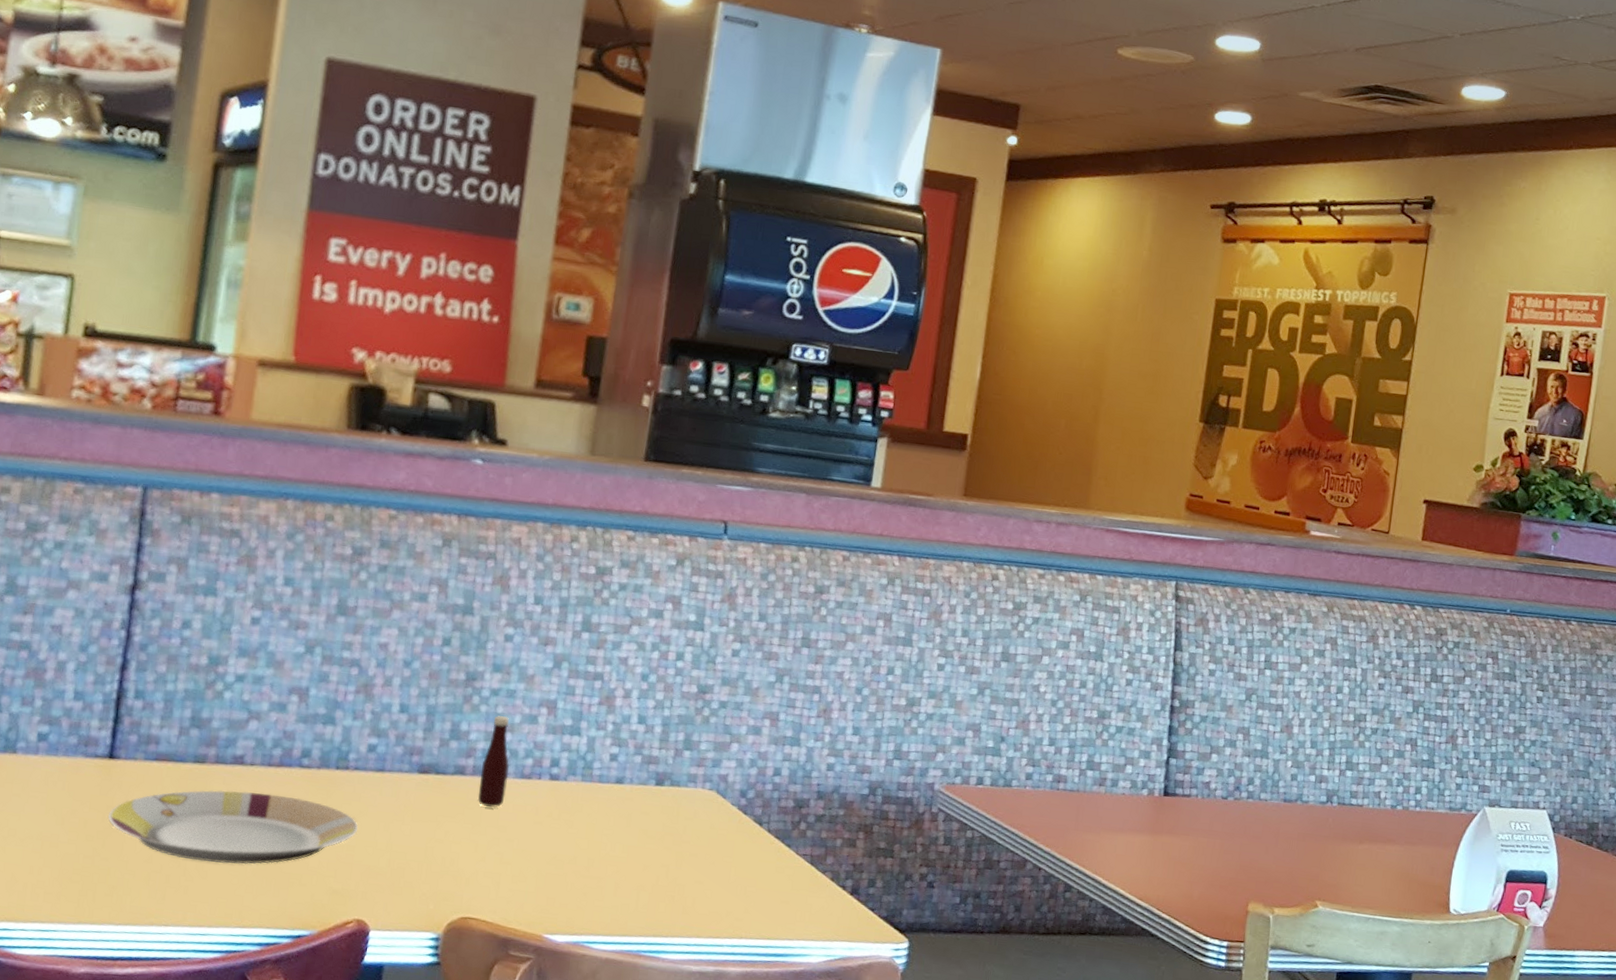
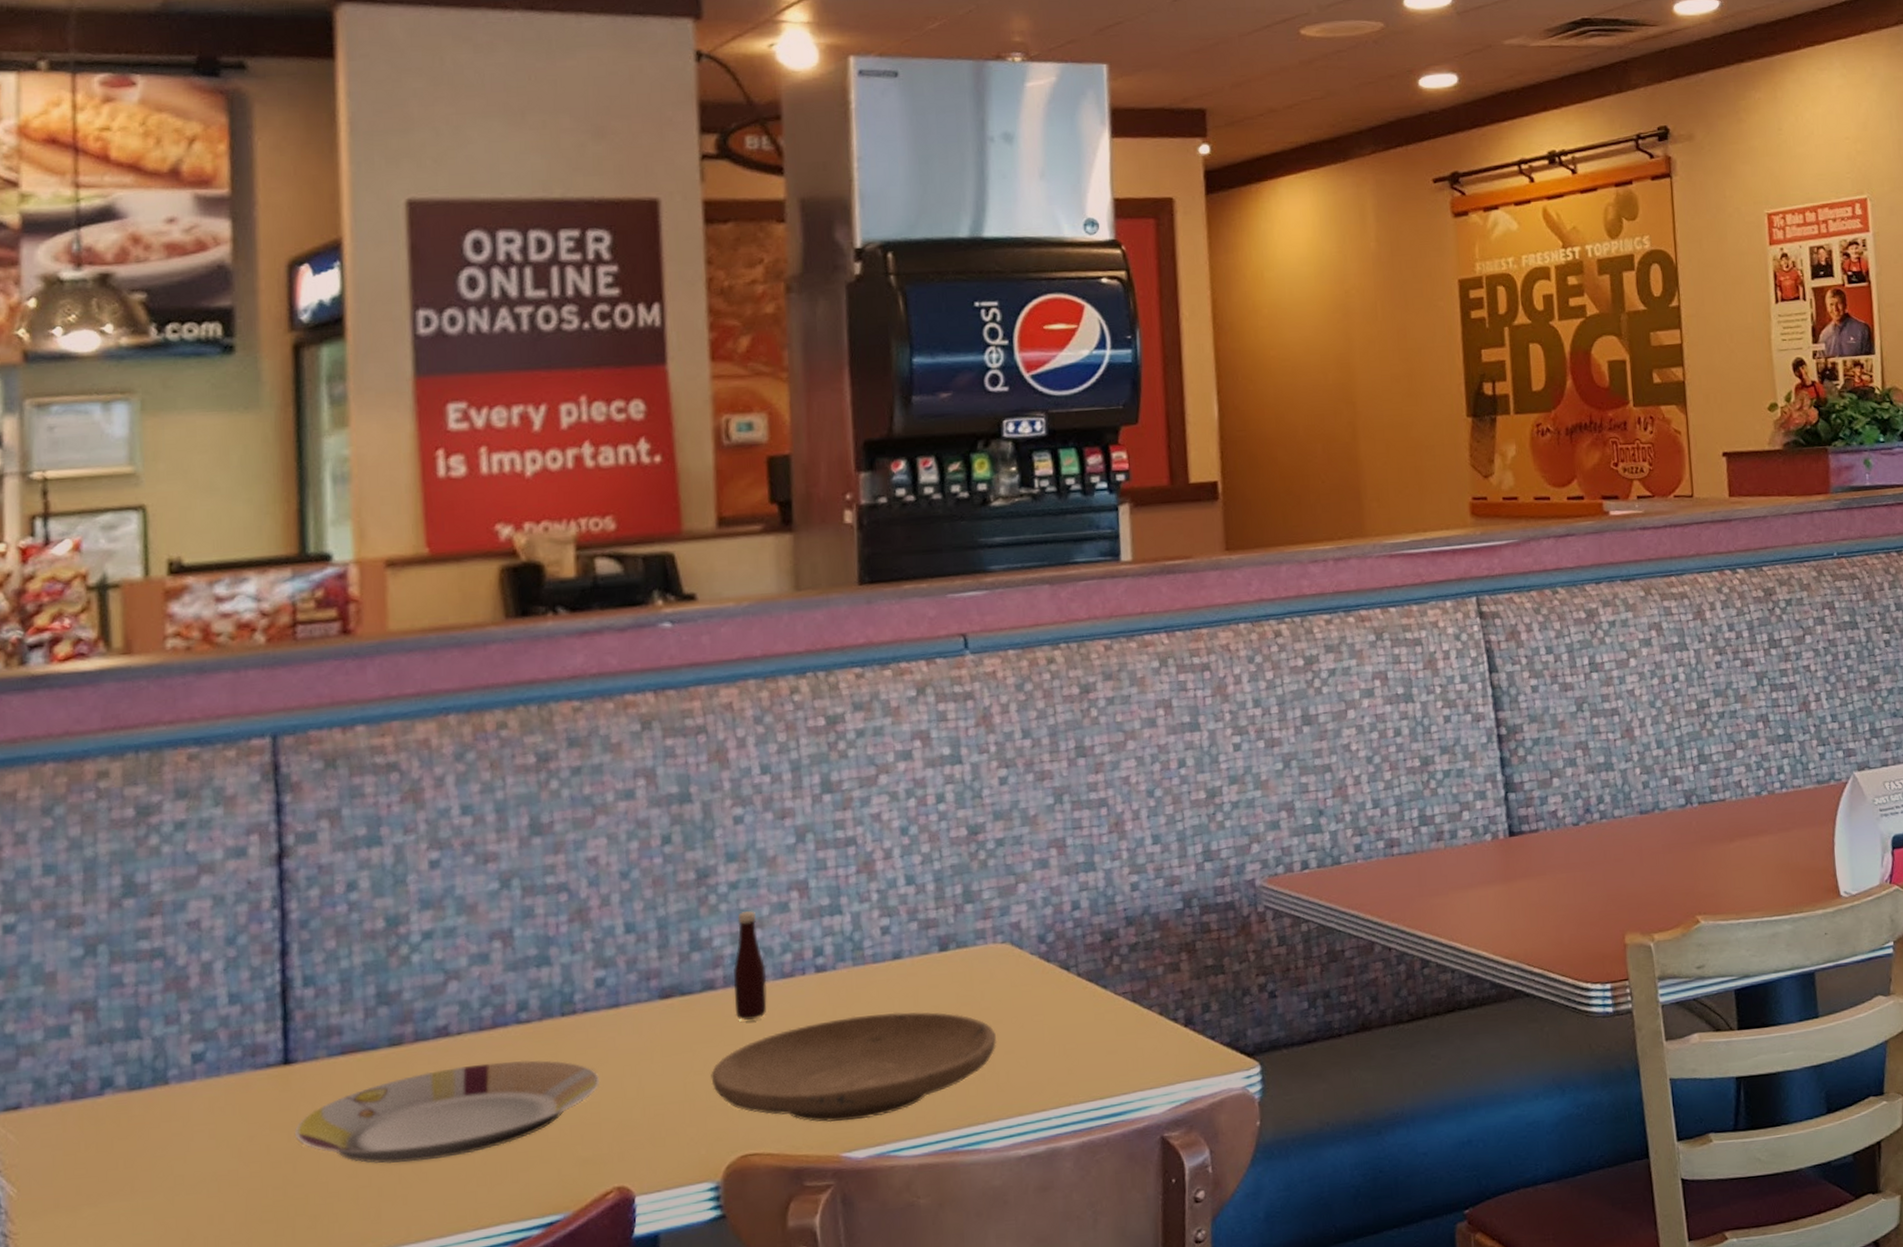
plate: none [448,821,690,911] -> present [711,1012,997,1123]

